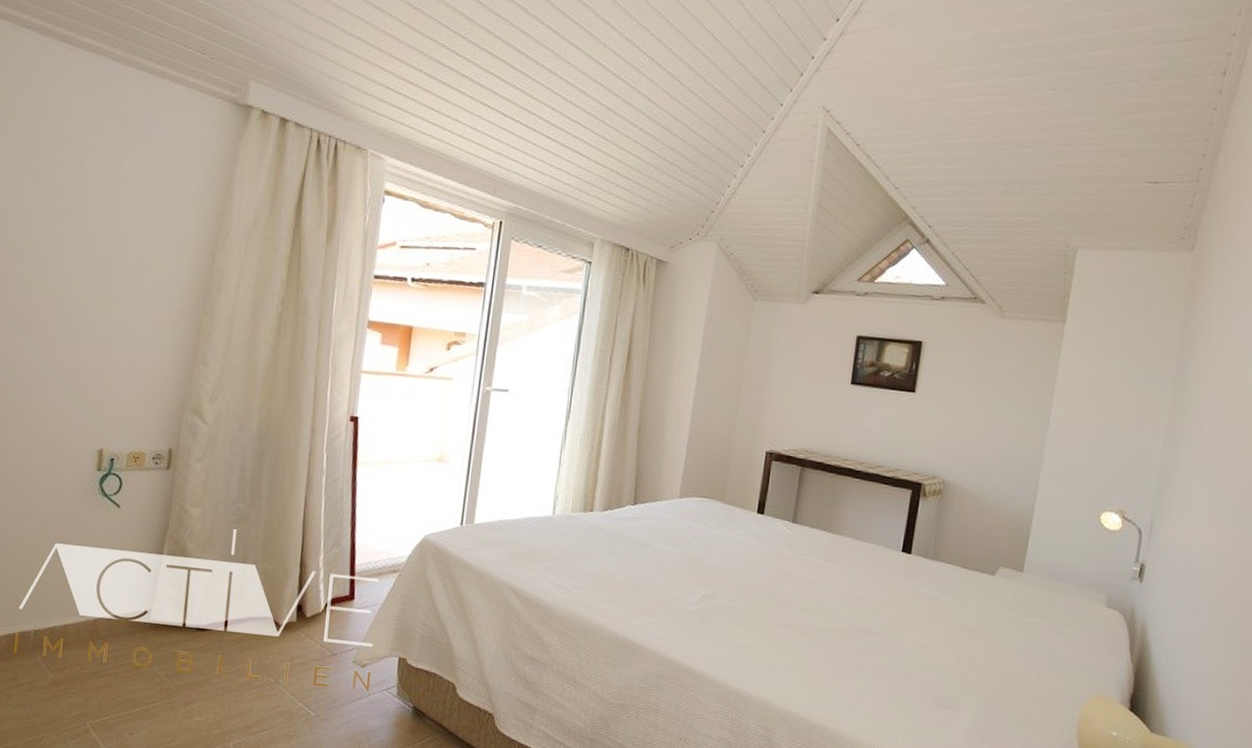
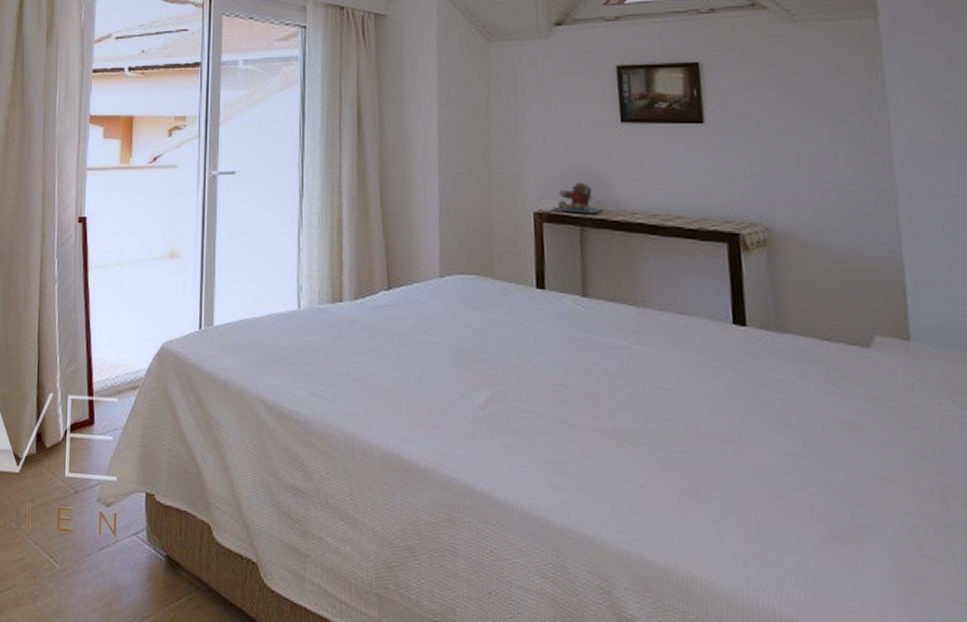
teddy bear: none [779,430,822,458] -> present [549,182,603,214]

